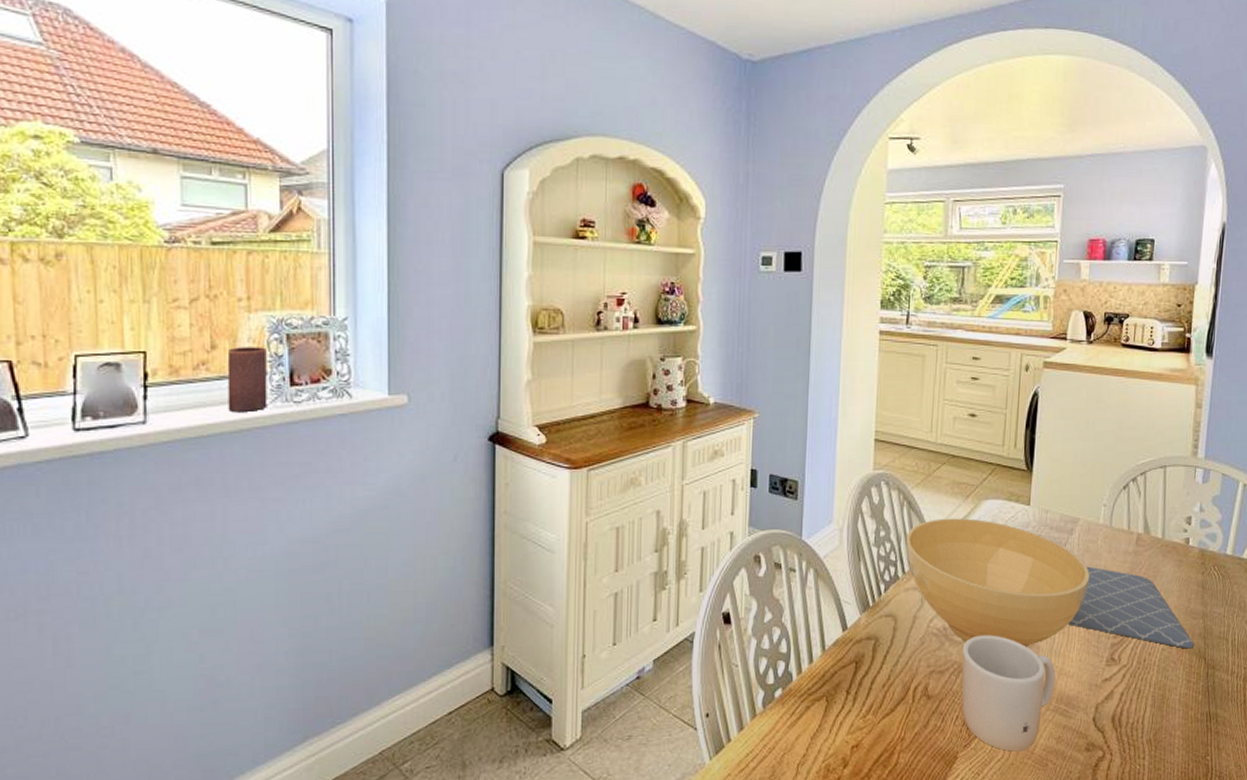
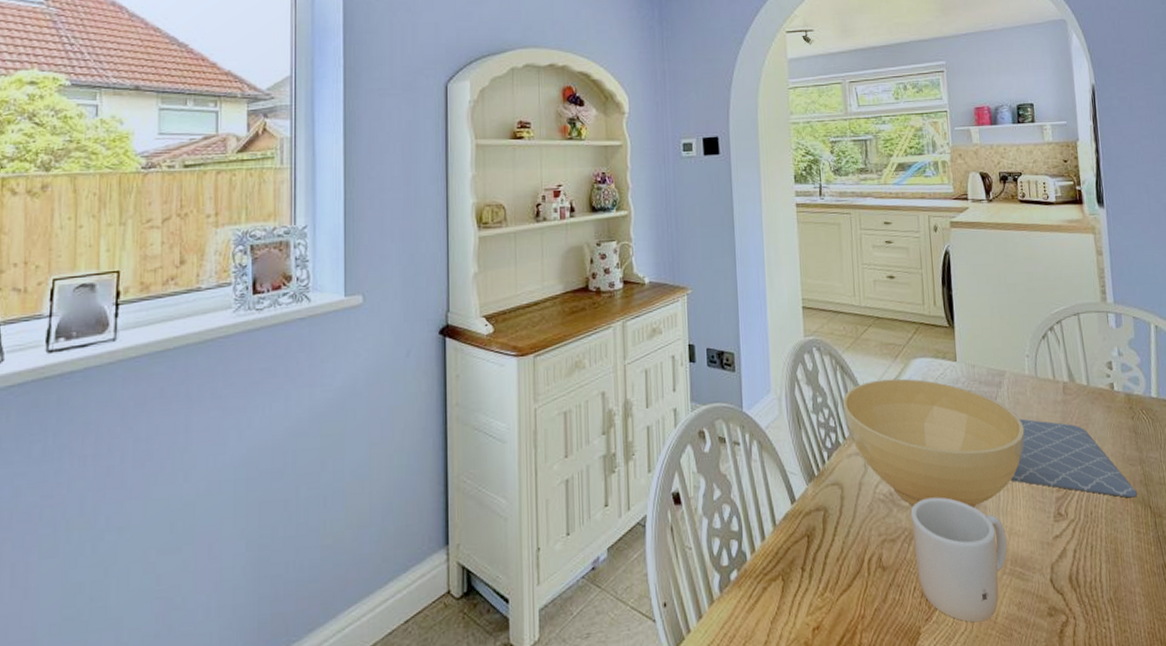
candle: present [227,347,267,412] -> none [194,259,232,323]

